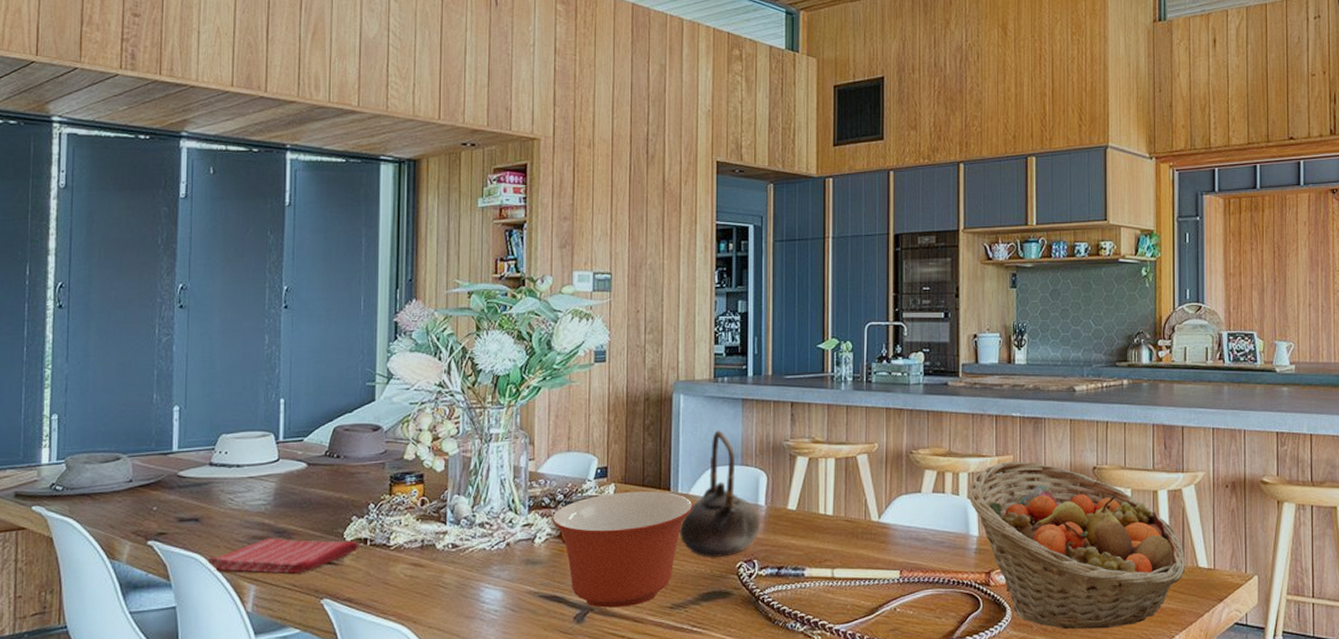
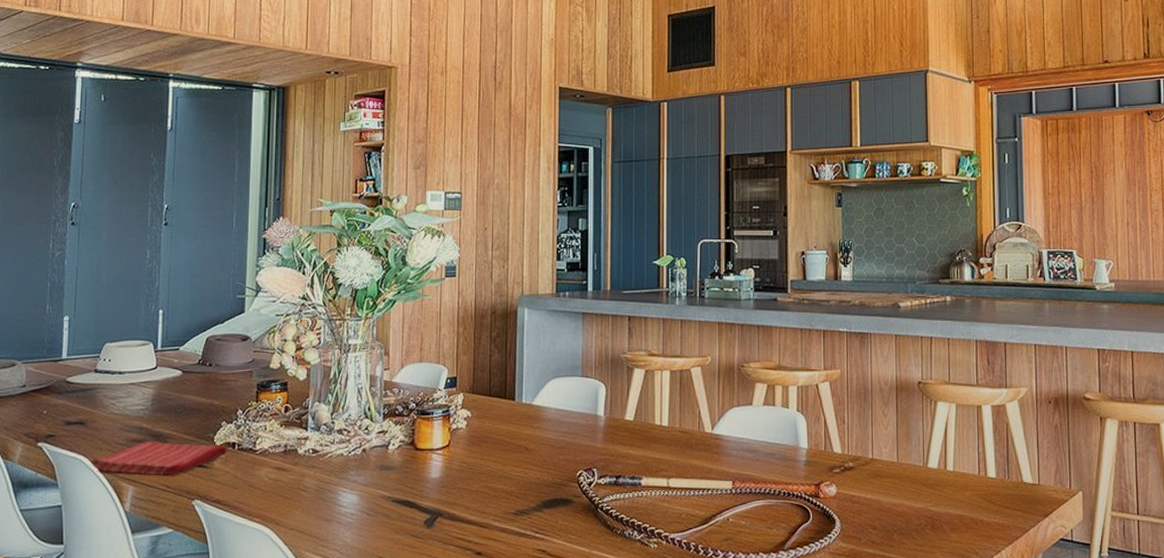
mixing bowl: present [552,491,693,608] -> none [405,401,536,513]
teapot: present [679,430,760,558] -> none [523,343,599,467]
fruit basket: present [969,461,1186,630] -> none [799,375,1011,543]

